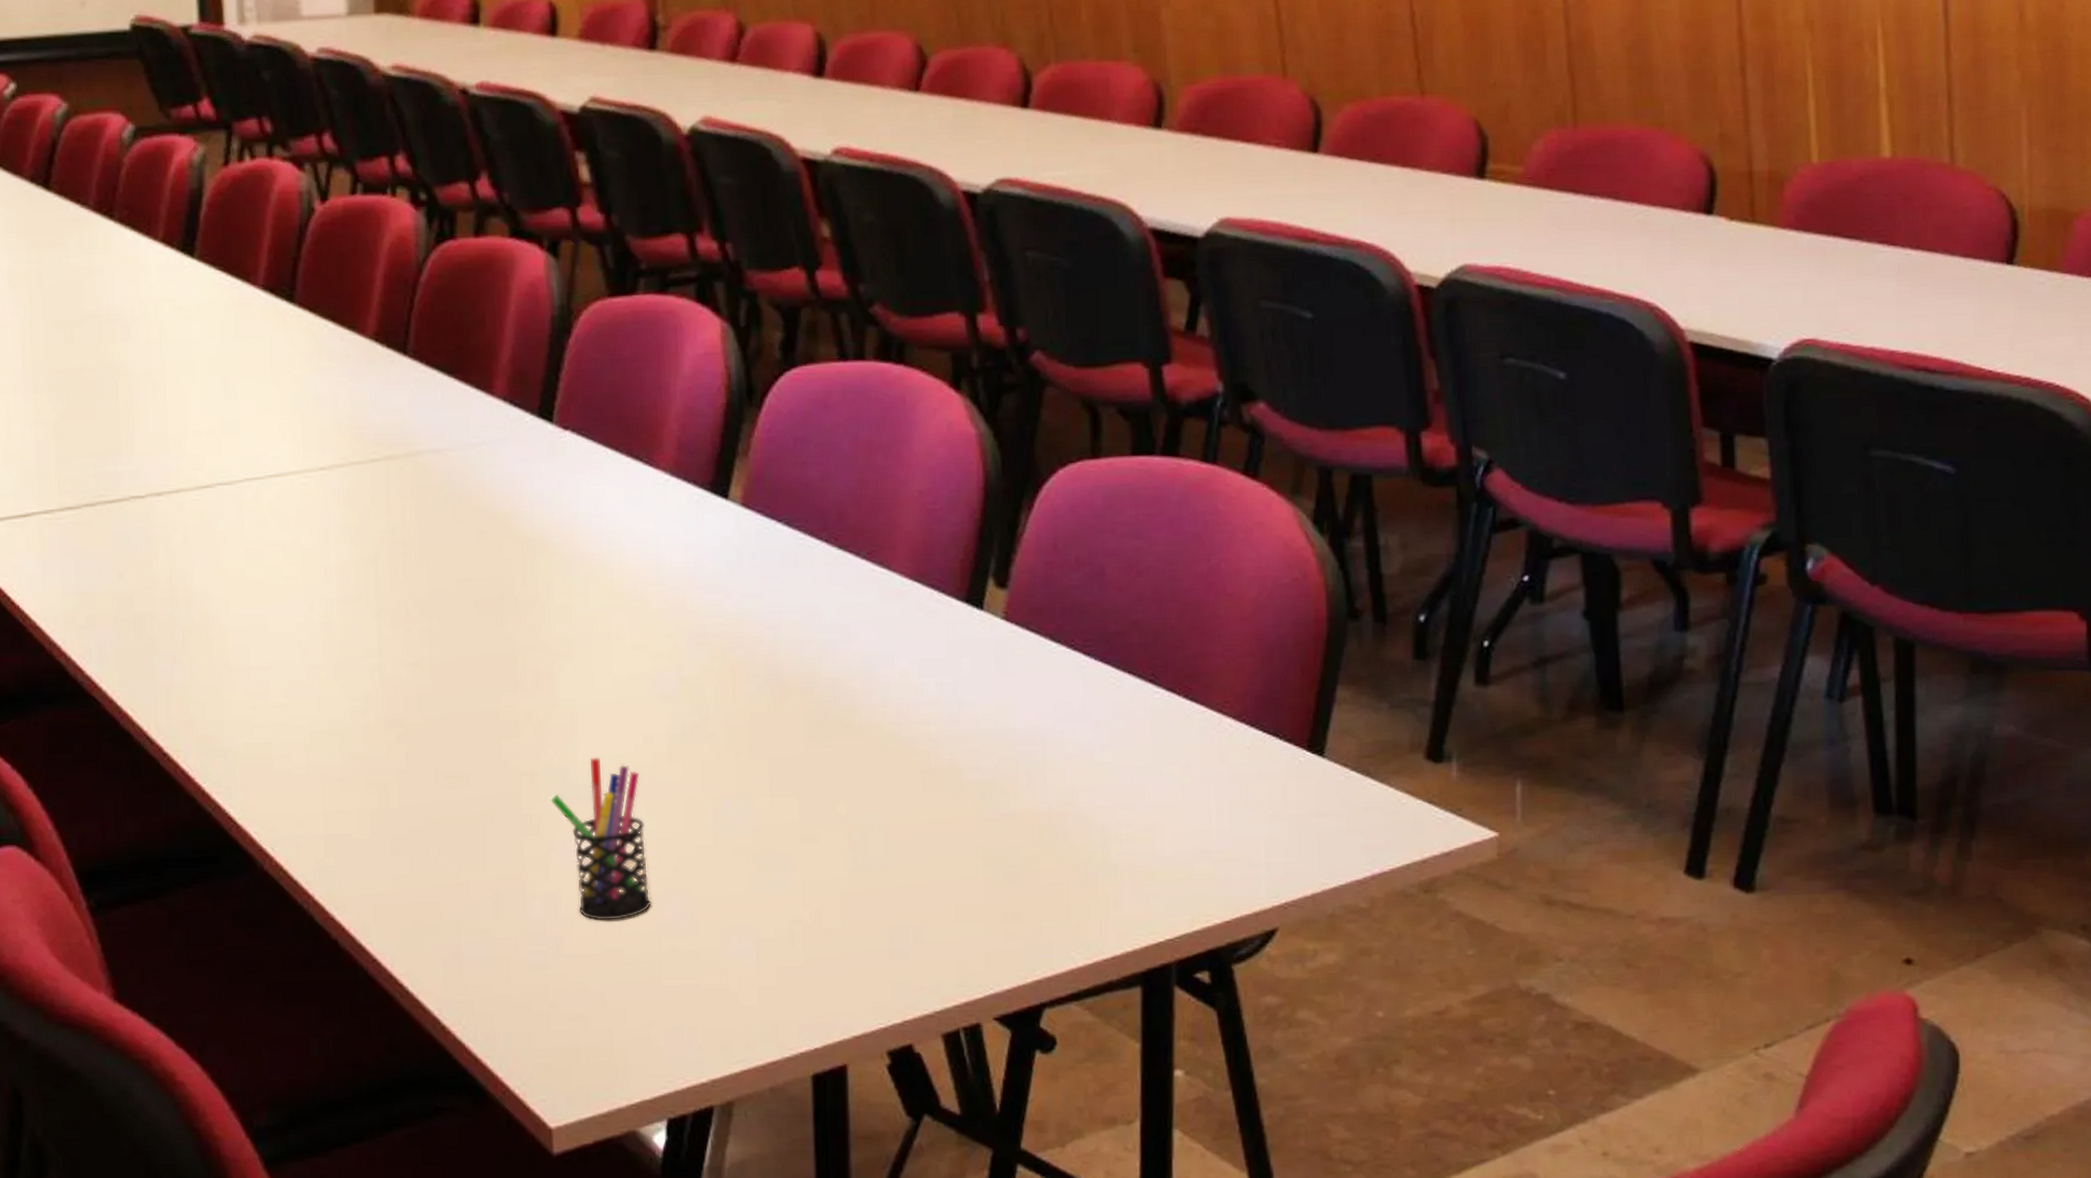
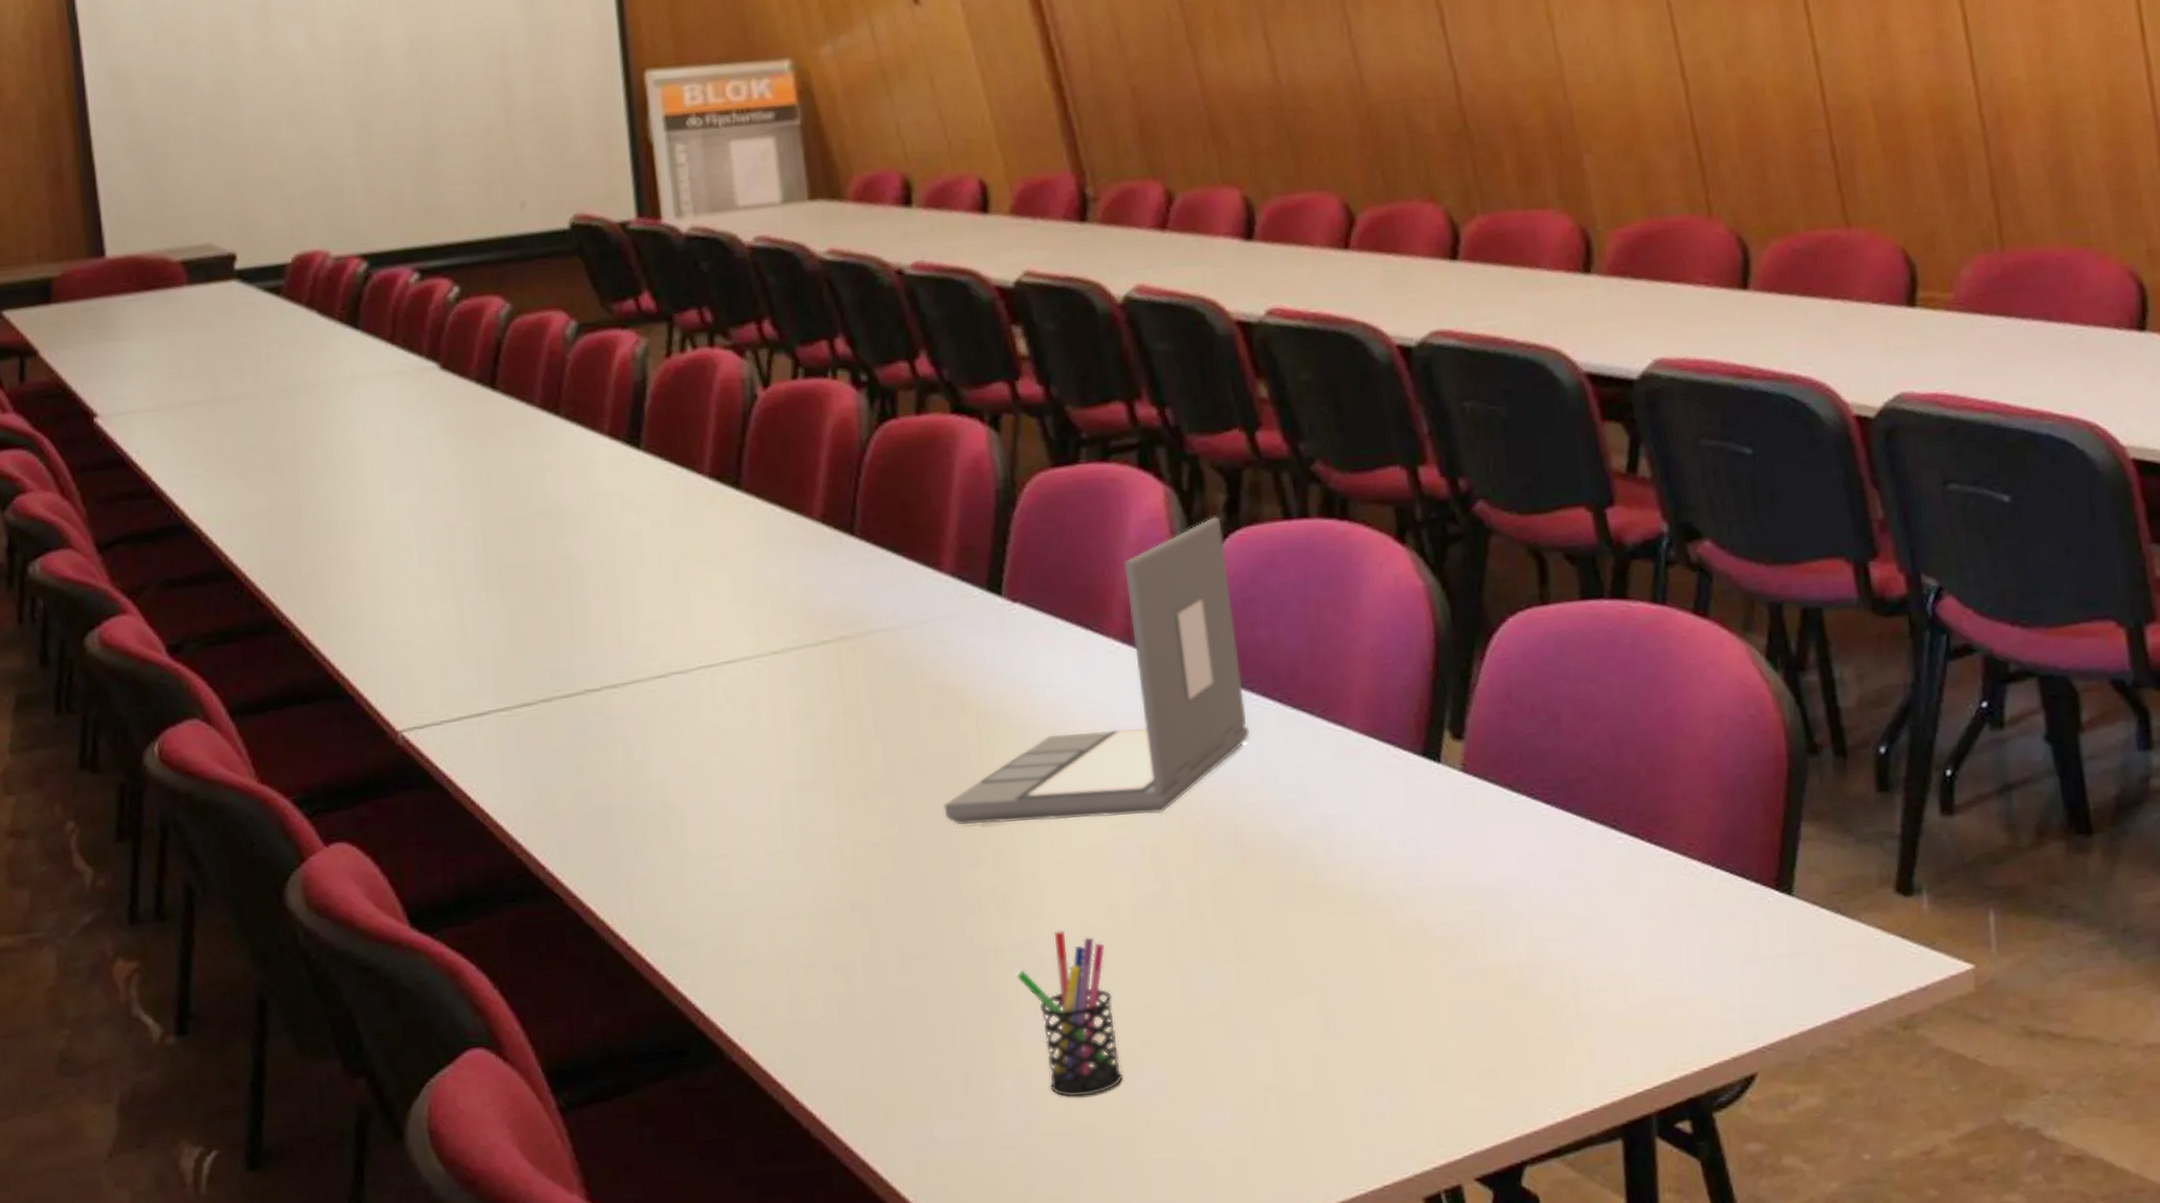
laptop: none [485,354,794,649] -> present [943,516,1249,826]

